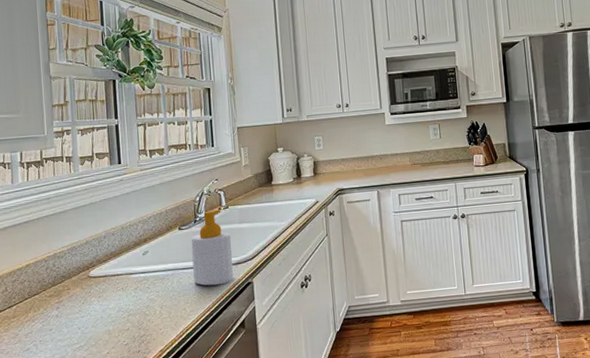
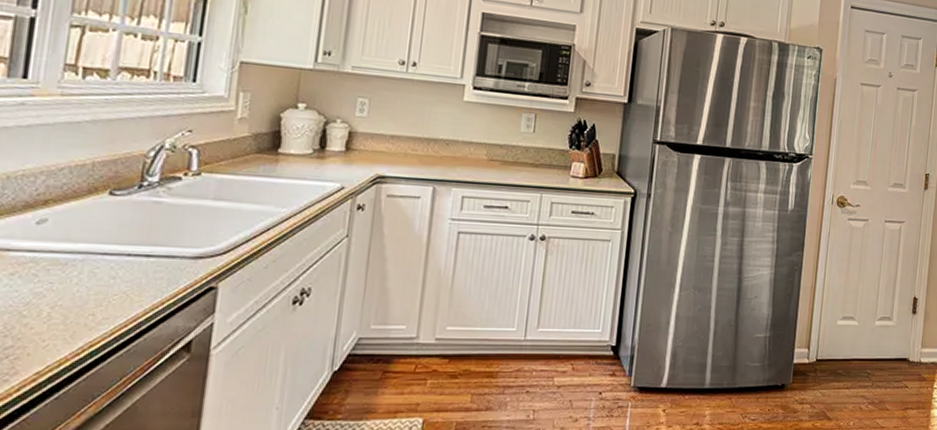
soap bottle: present [191,209,233,286] -> none [119,174,196,285]

